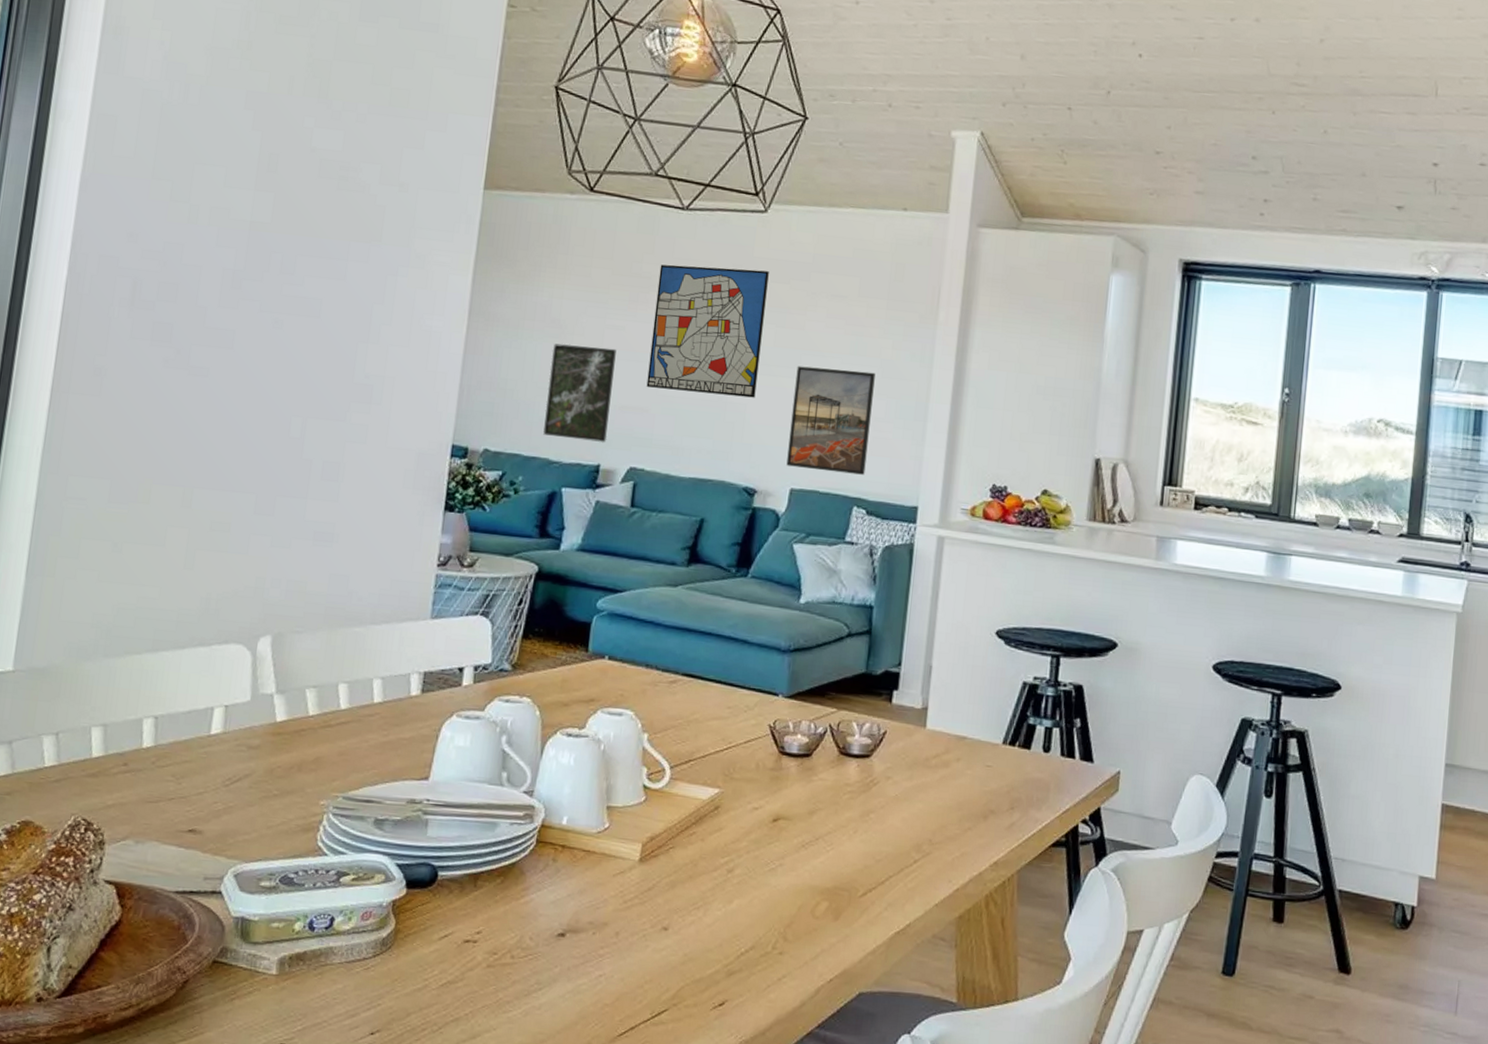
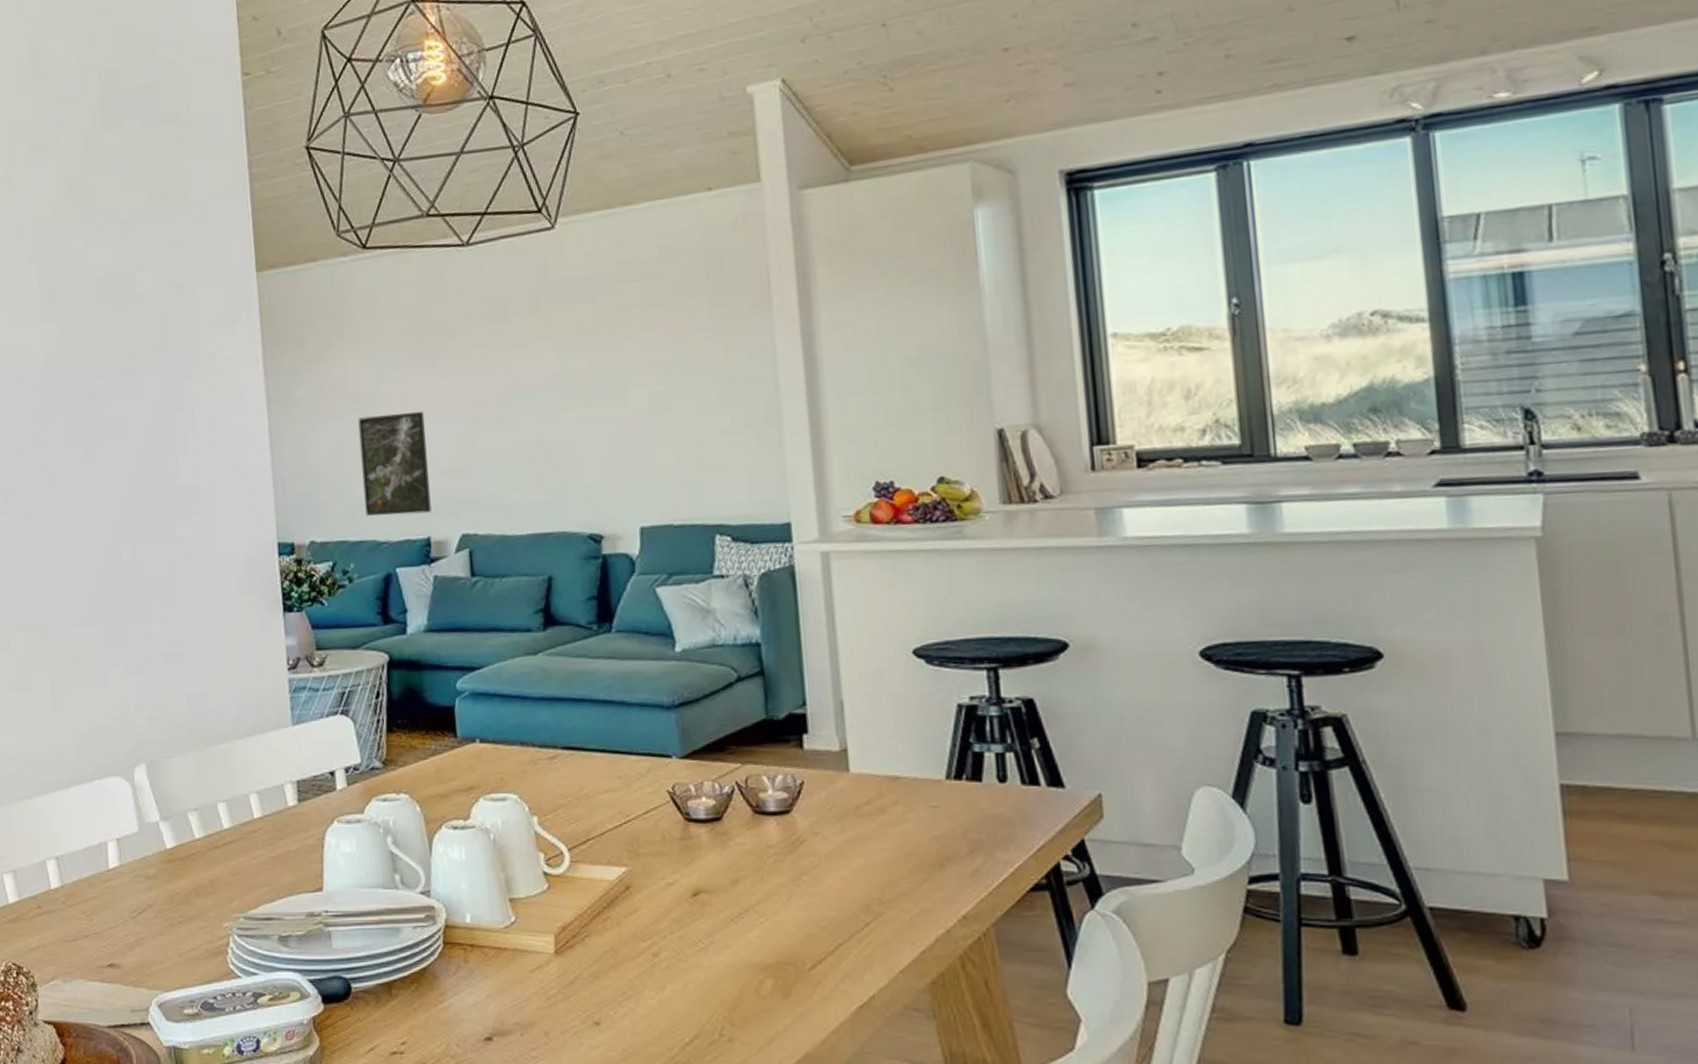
wall art: present [646,264,769,398] -> none [451,293,581,445]
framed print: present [786,366,876,475] -> none [621,380,722,503]

